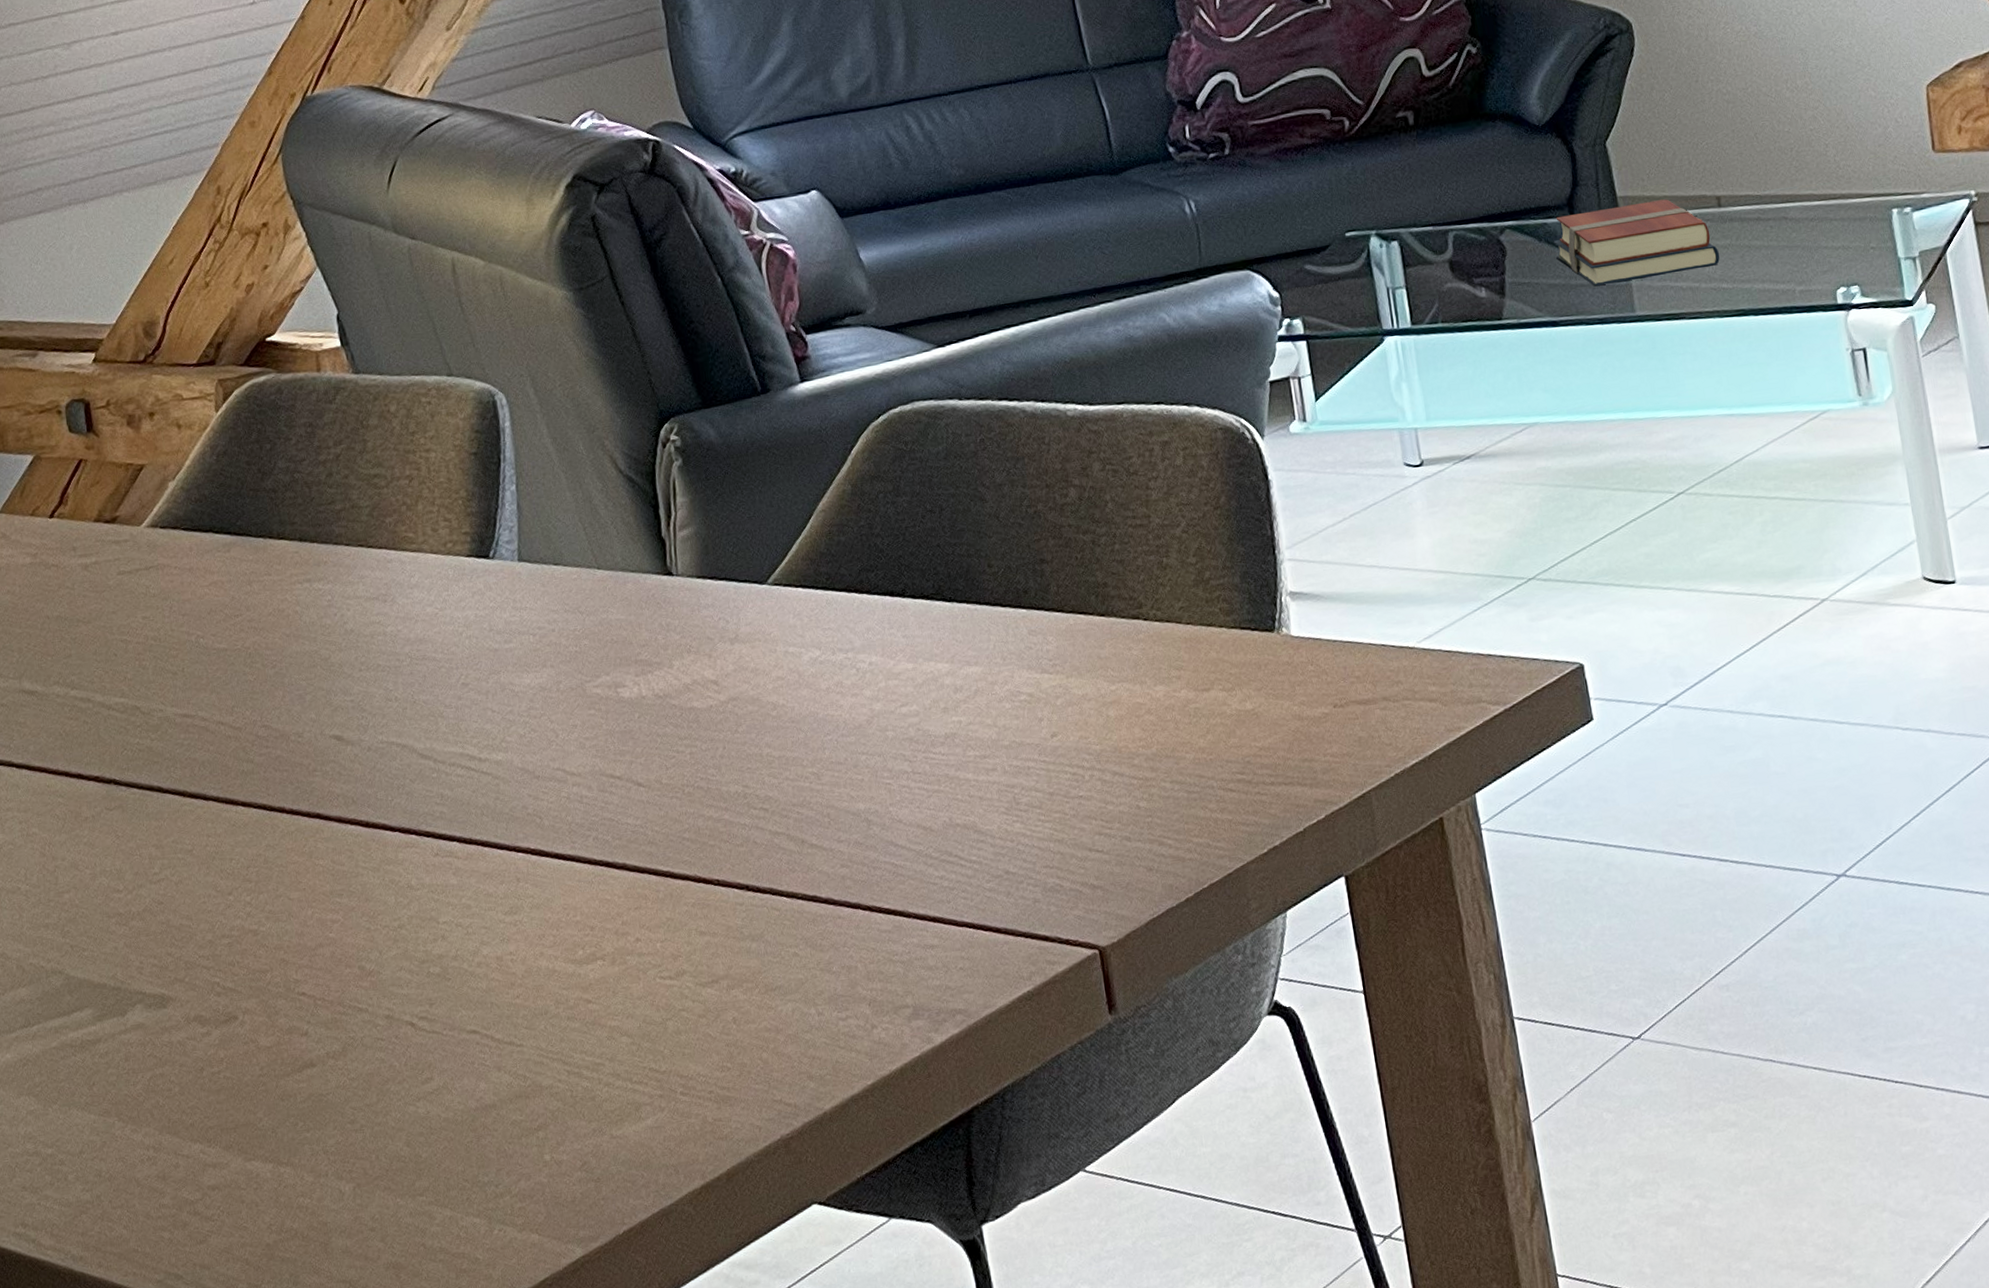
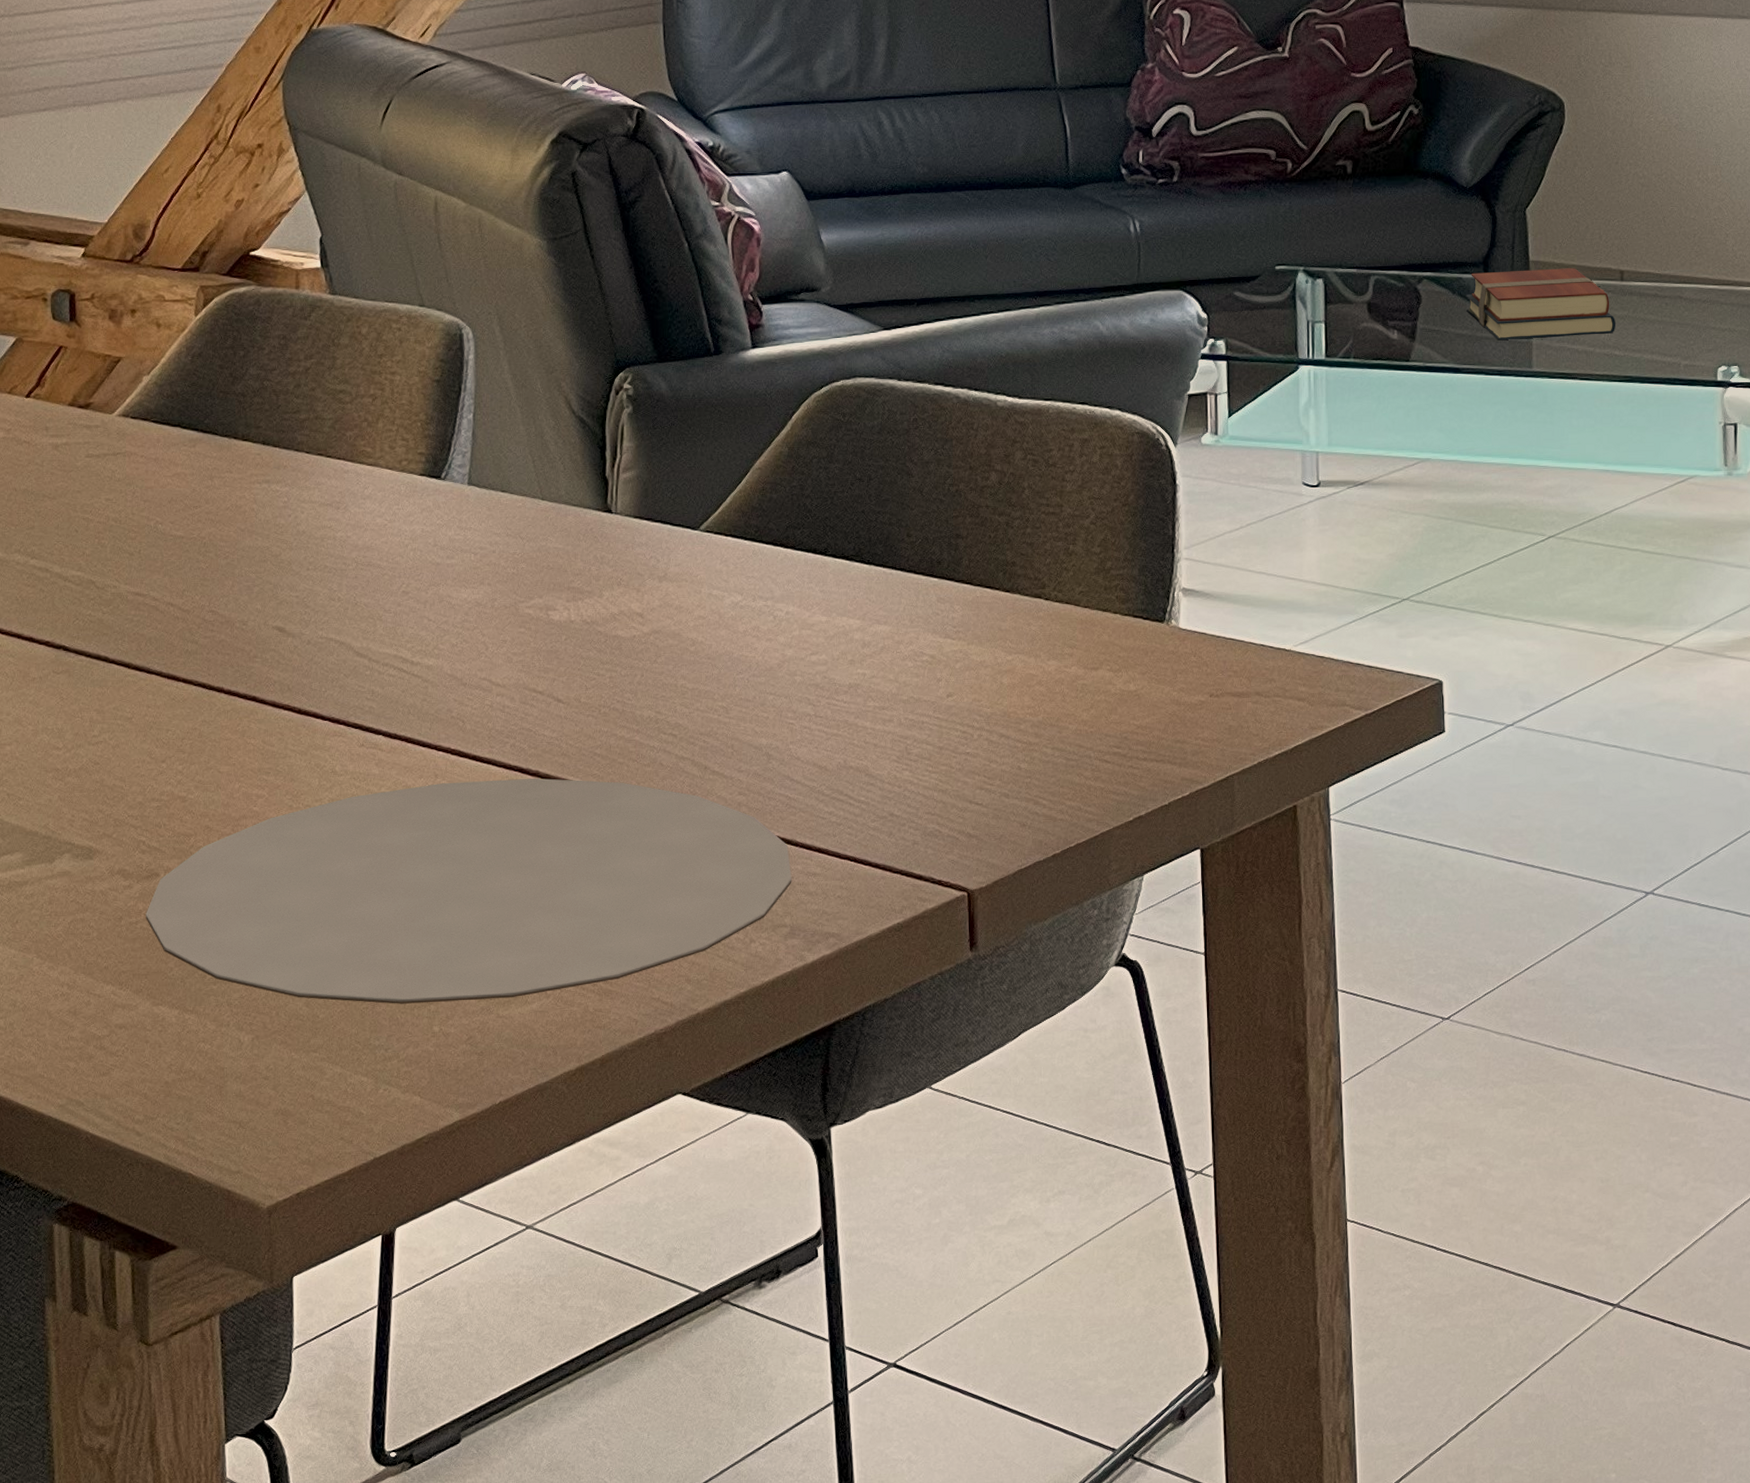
placemat: none [228,866,909,1138] -> present [146,778,792,1004]

